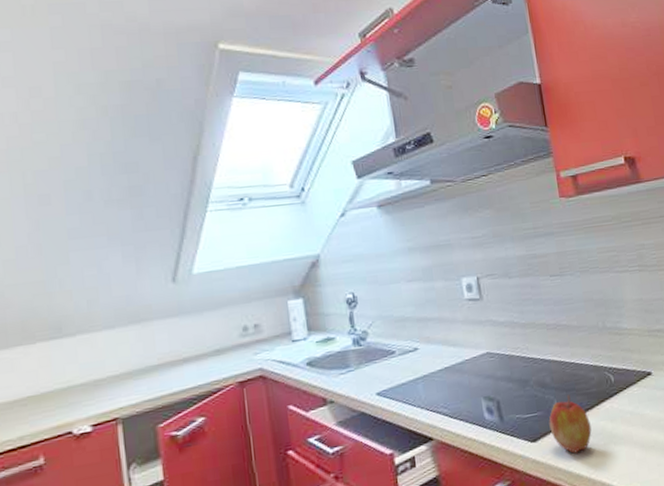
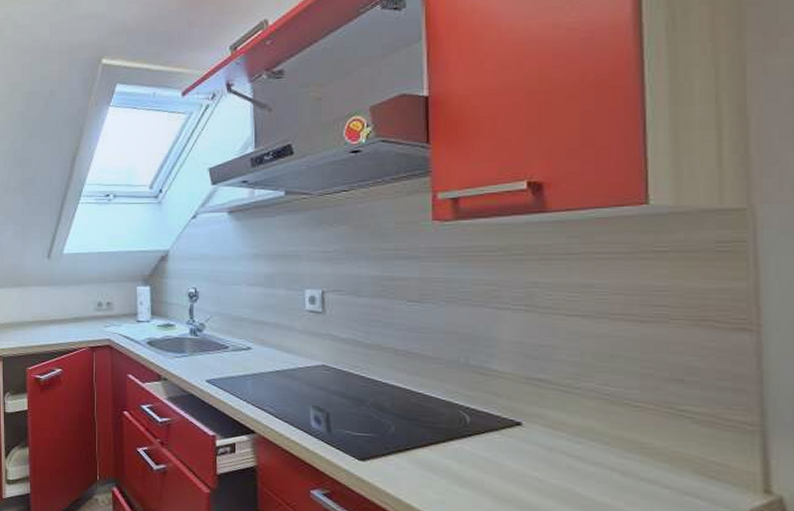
apple: present [549,395,592,454] -> none [382,424,432,483]

